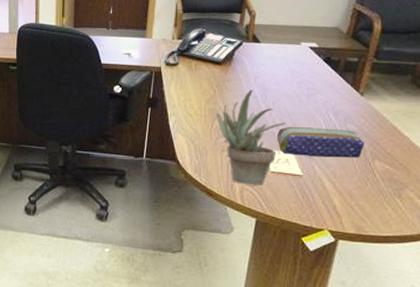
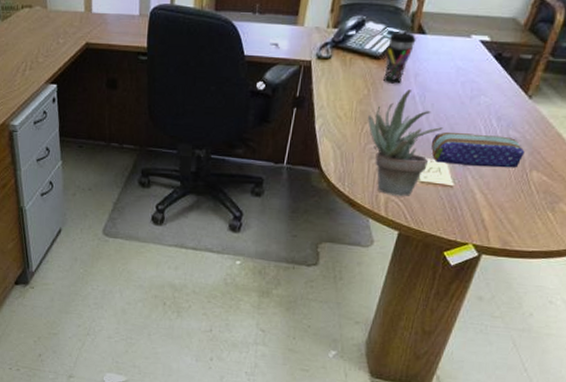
coffee cup: none [227,41,252,73] -> present [386,32,416,69]
pen holder: none [227,55,249,86] -> present [383,48,411,85]

